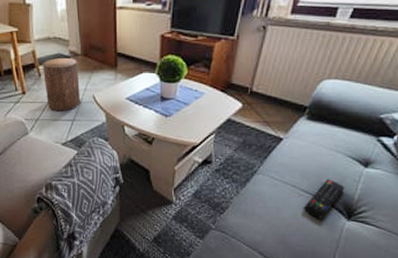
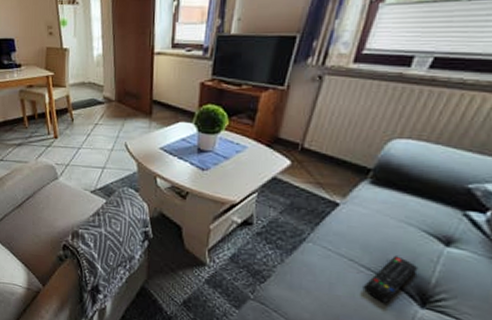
stool: present [42,57,80,112] -> none [75,102,112,158]

